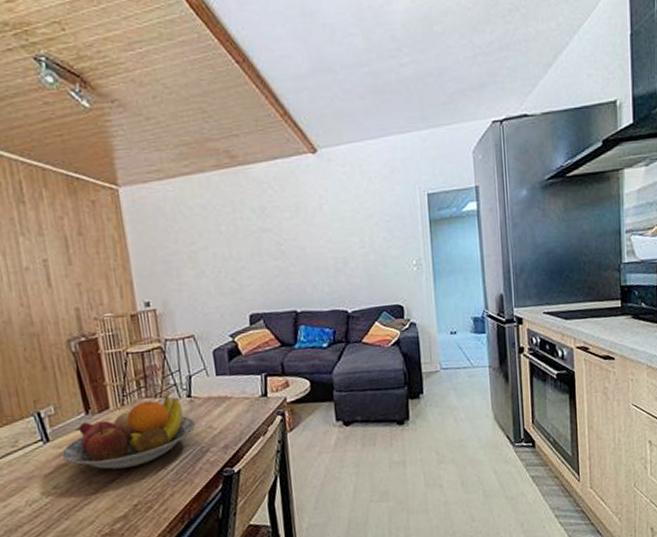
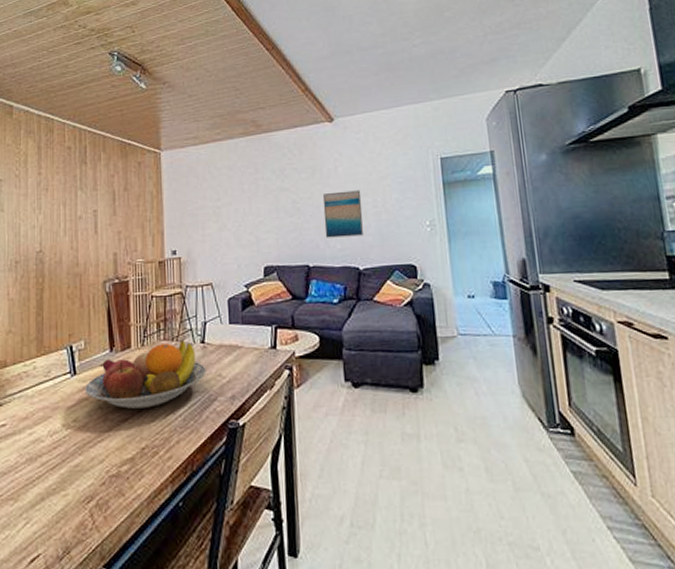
wall art: none [308,229,351,282] -> present [322,190,364,238]

